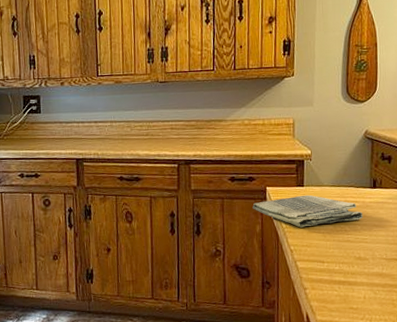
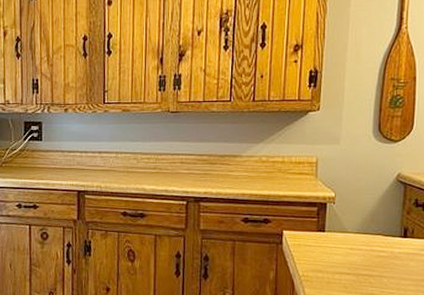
dish towel: present [252,194,363,228] -> none [267,241,391,277]

